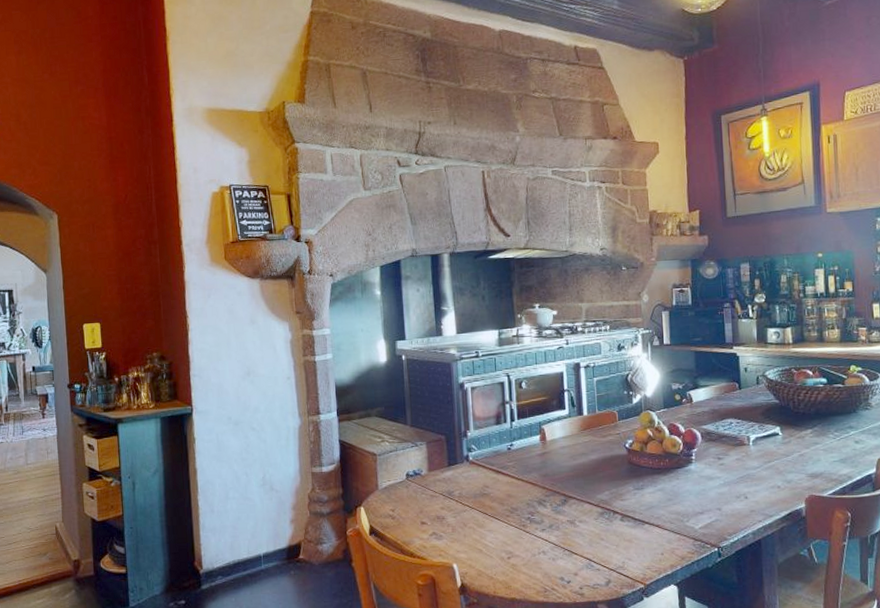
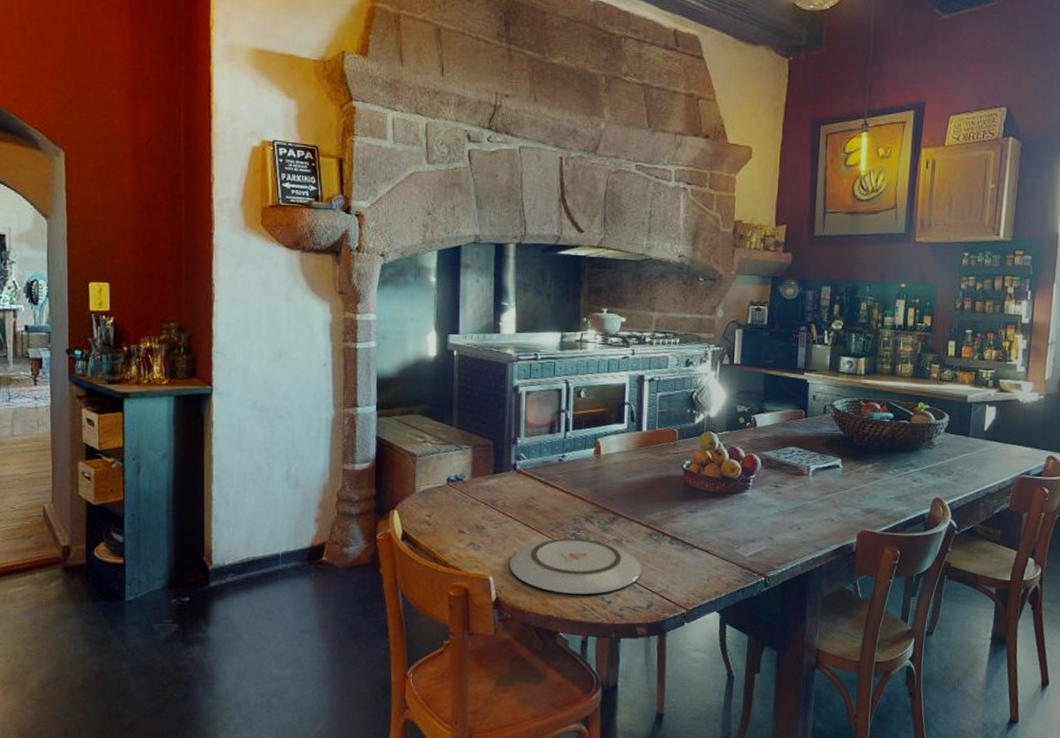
plate: none [471,521,597,576] -> present [510,537,642,594]

